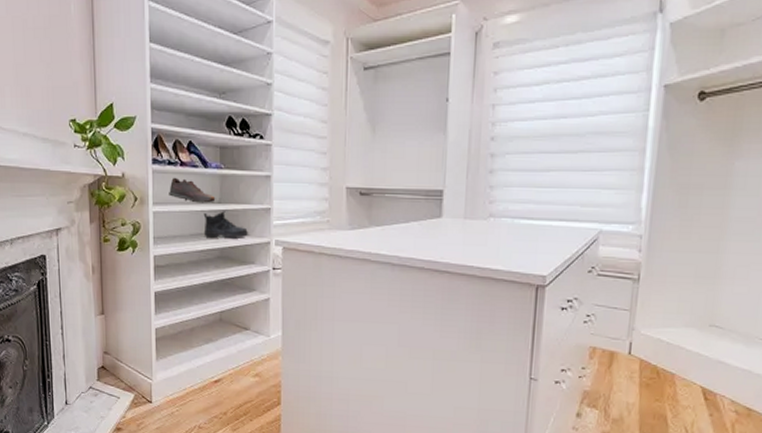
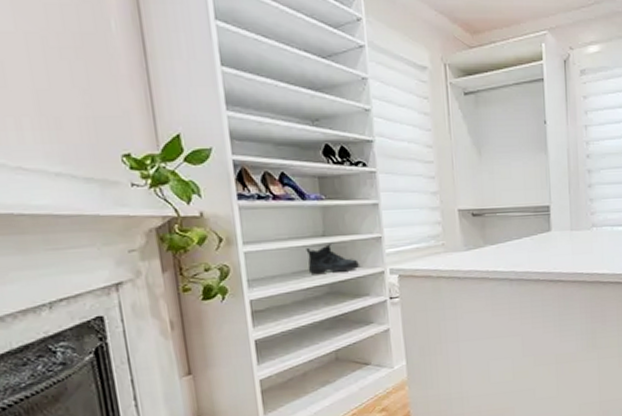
athletic shoe: present [169,177,216,204] -> none [261,212,319,239]

